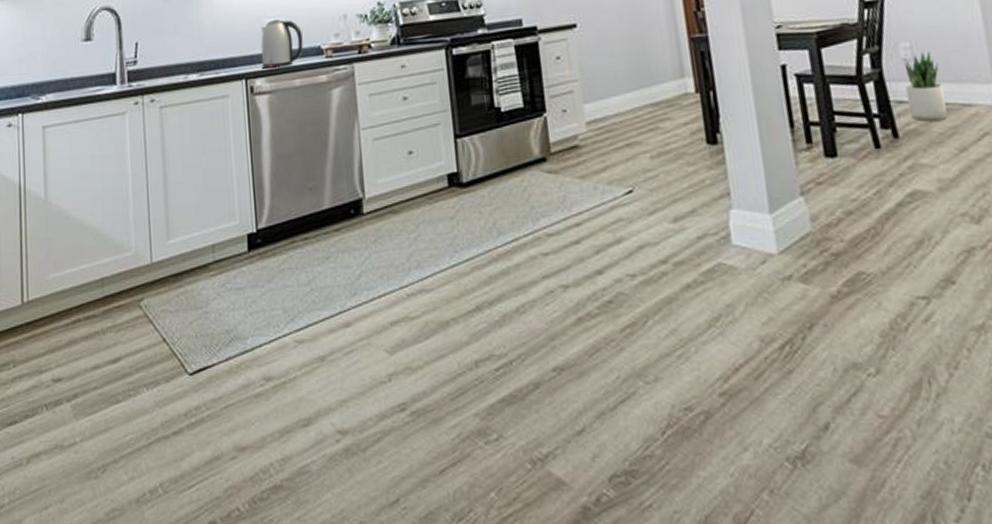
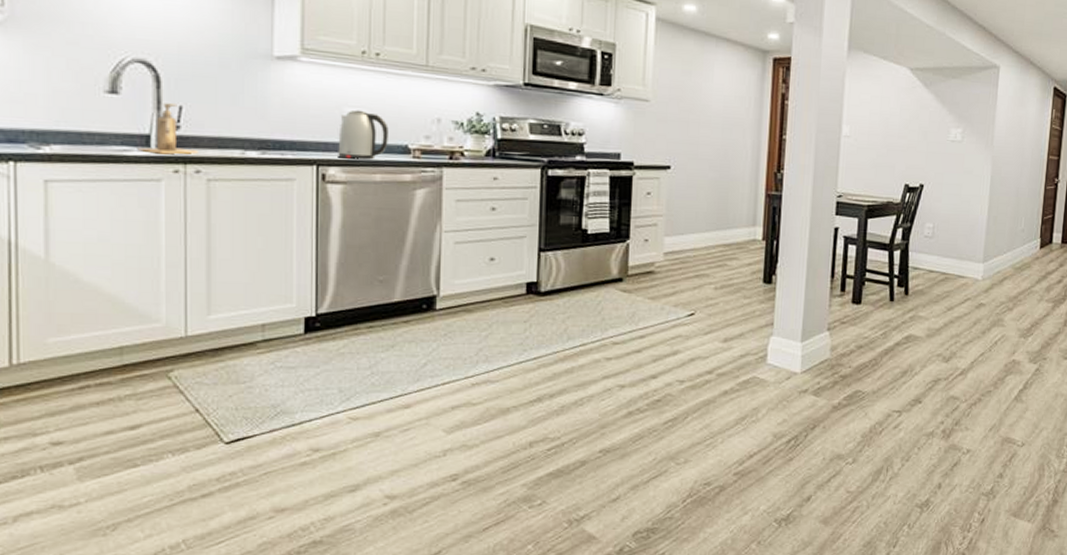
soap dispenser: none [107,41,152,90] -> present [137,103,198,155]
planter: present [904,52,948,122] -> none [920,233,949,286]

